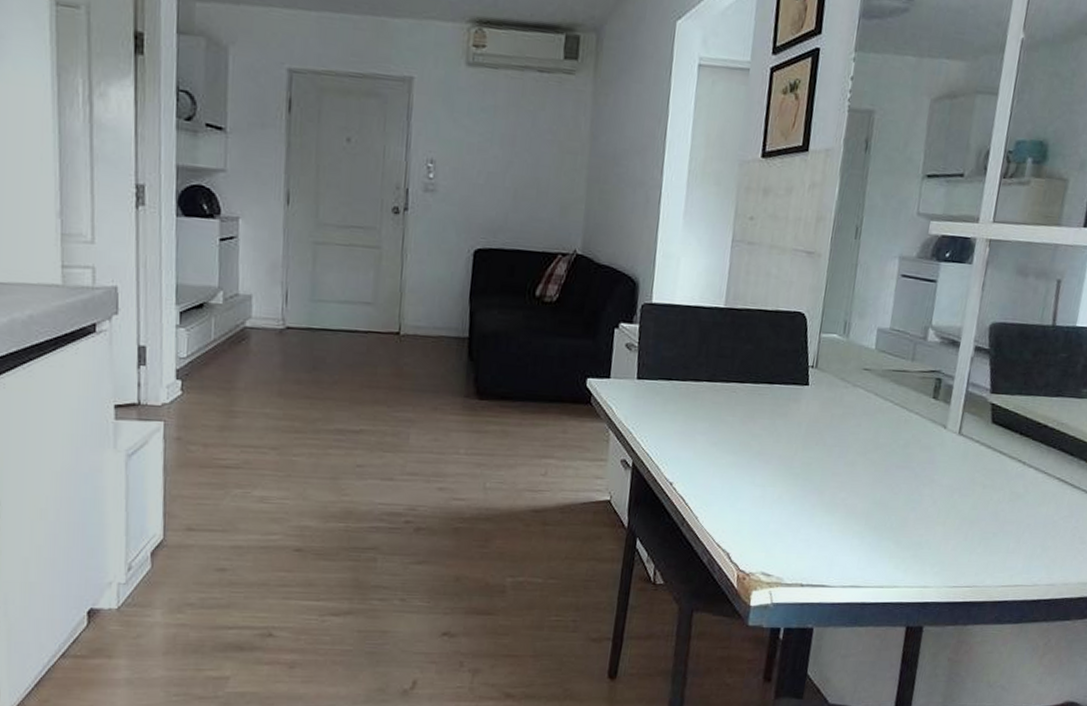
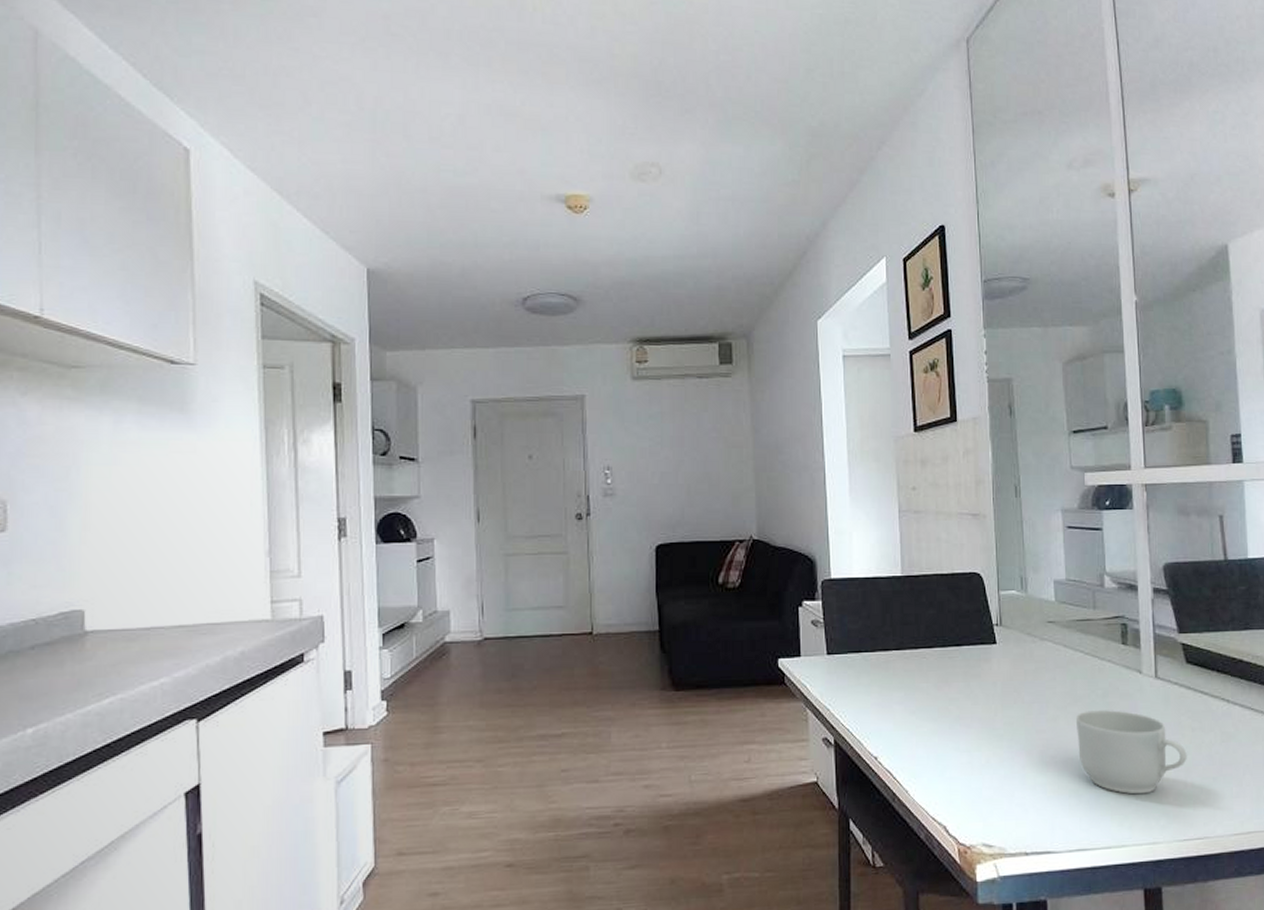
mug: none [869,459,974,542] -> present [1075,710,1187,795]

